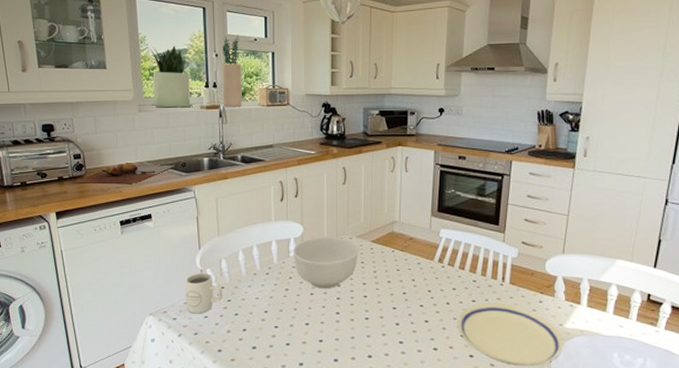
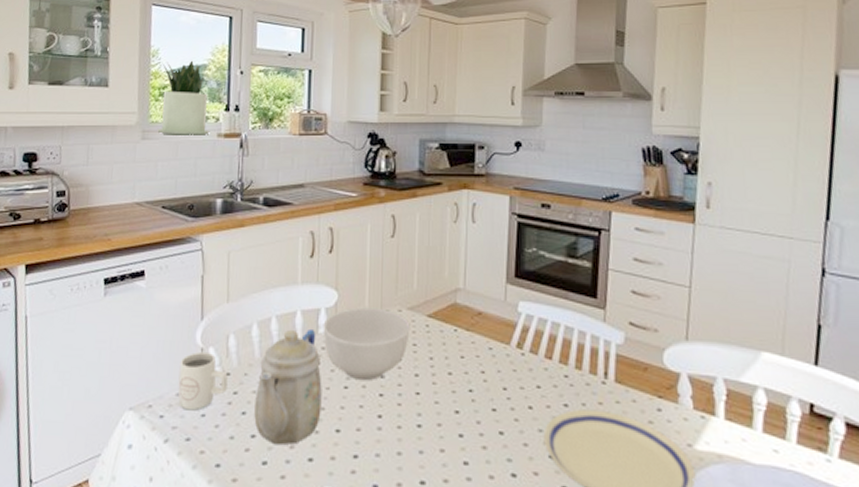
cutting board: present [72,163,174,185] -> none [51,203,179,231]
vase: present [222,34,242,107] -> none [245,48,271,135]
teapot: none [244,253,294,336] -> present [254,328,322,446]

